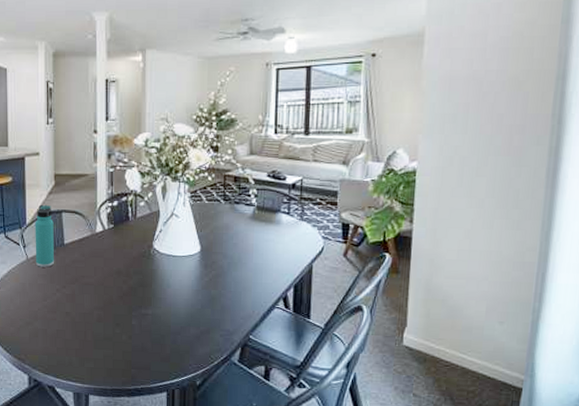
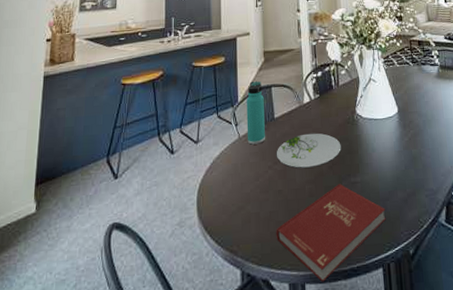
book: none [62,313,175,396] -> present [276,184,386,282]
plate: none [64,262,134,296] -> present [276,133,341,169]

